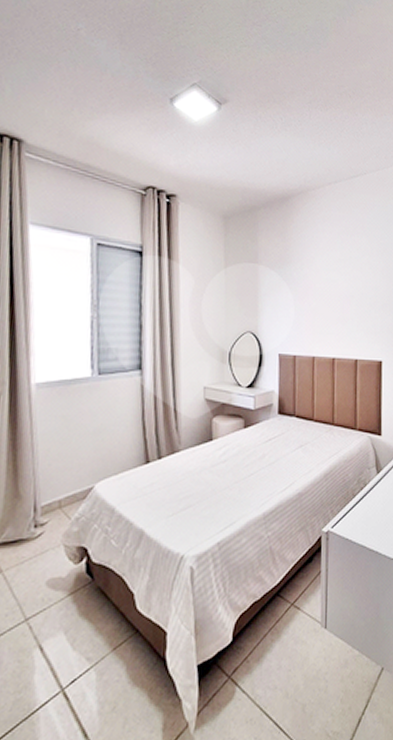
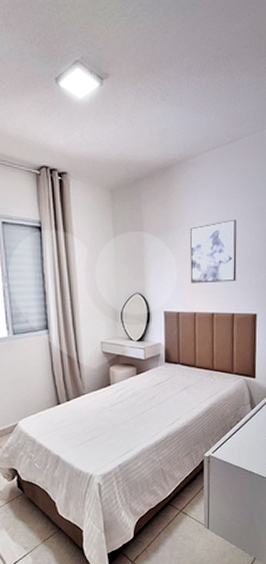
wall art: none [309,256,360,324] -> present [190,219,237,283]

